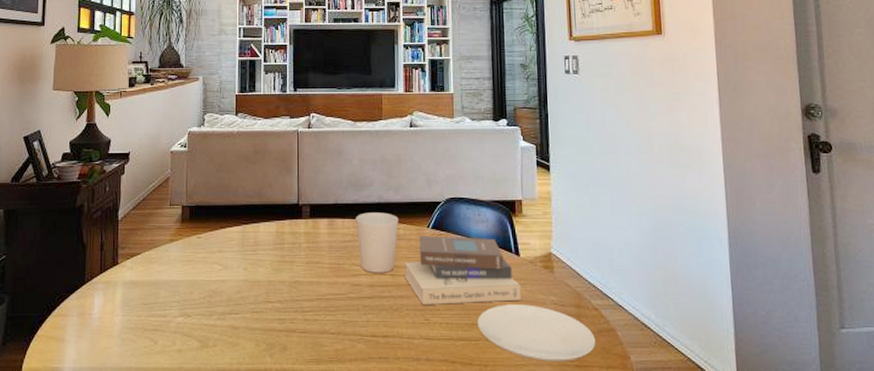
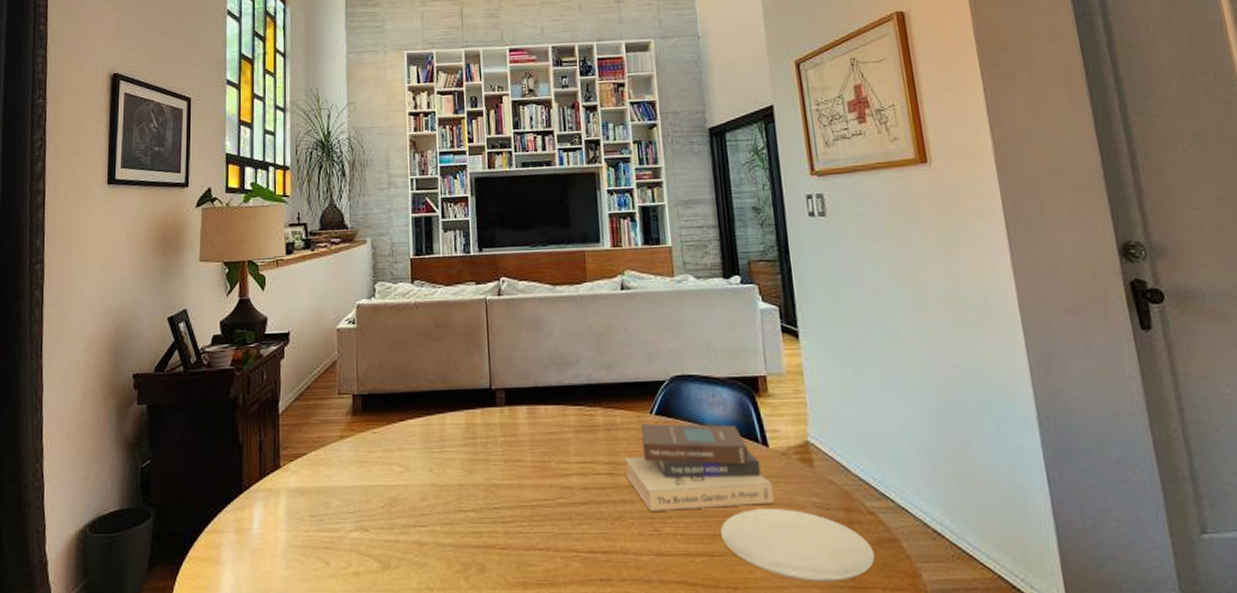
dixie cup: present [356,212,399,273] -> none [561,396,615,472]

